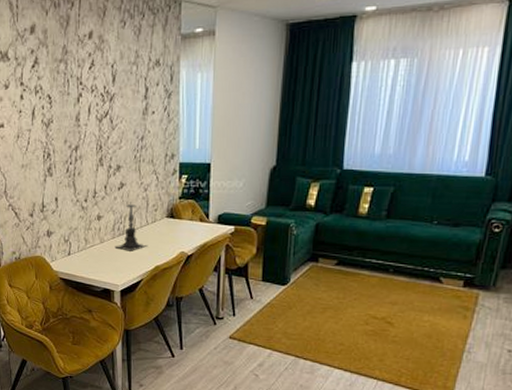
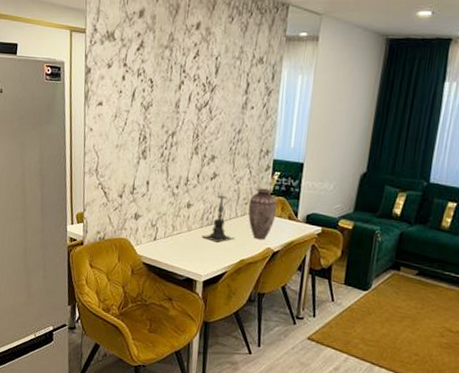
vase: none [158,193,187,245] -> present [248,188,277,240]

